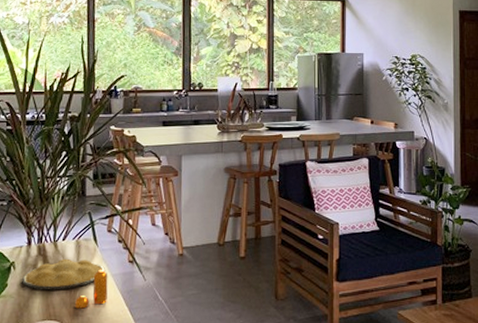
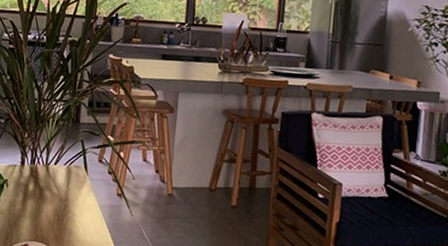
plate: present [22,258,106,290] -> none [13,182,94,214]
pepper shaker: present [74,270,108,309] -> none [61,199,96,236]

